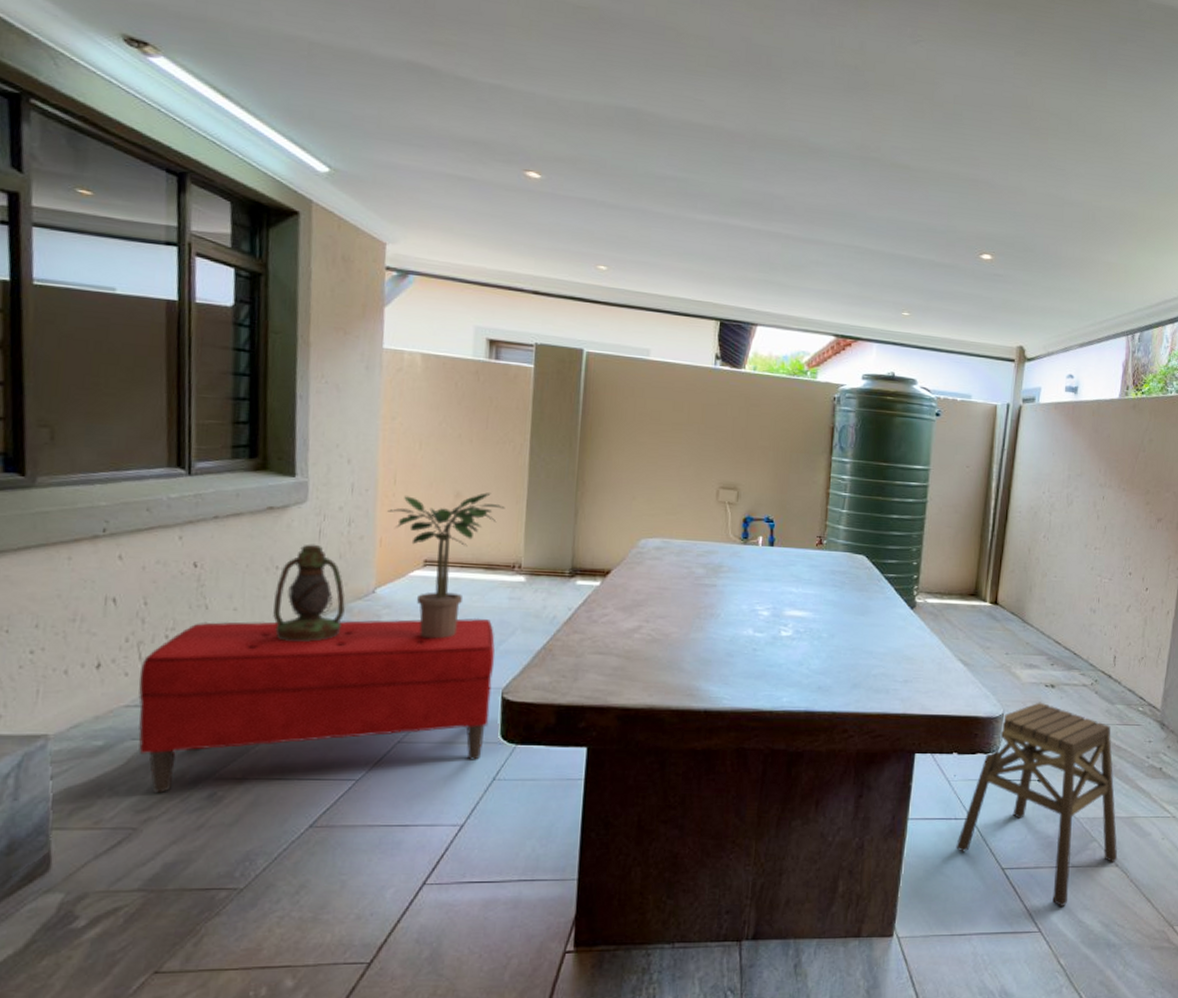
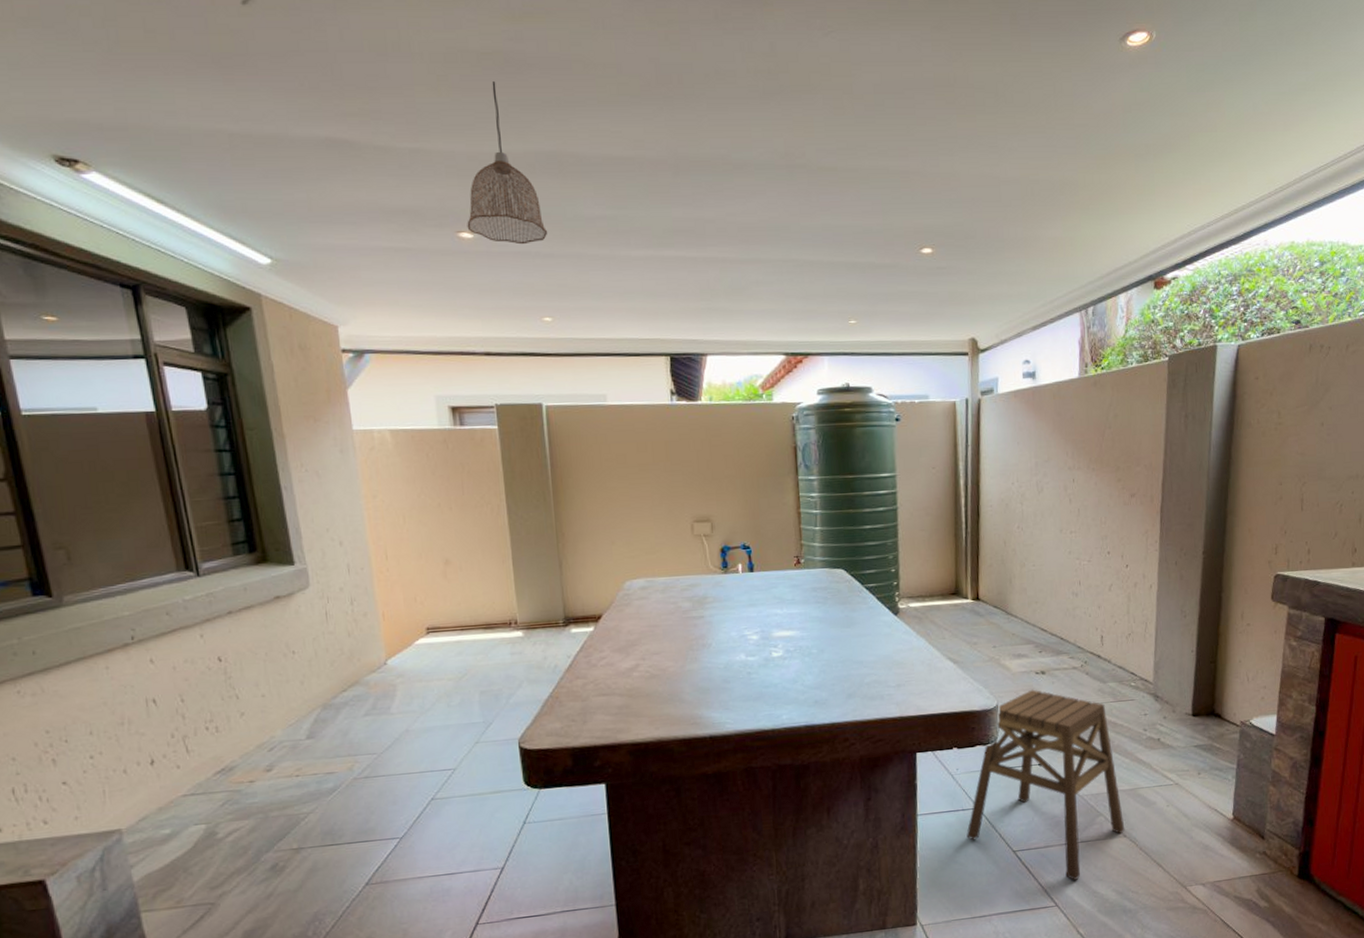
bench: present [138,618,496,792] -> none [189,676,511,870]
lantern: present [273,544,346,642] -> none [296,626,362,719]
potted plant: present [387,492,505,639] -> none [384,556,493,701]
pendant lamp: none [536,33,617,193] -> present [467,80,548,245]

